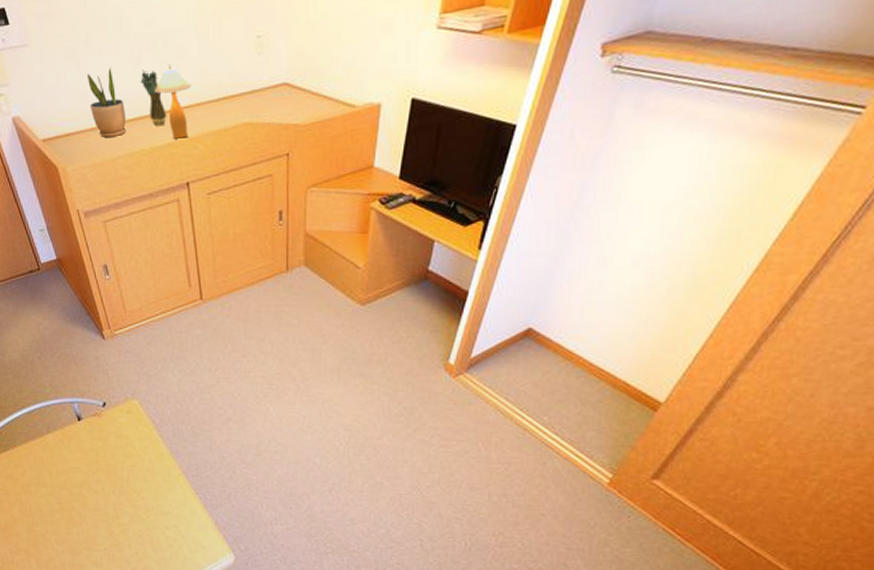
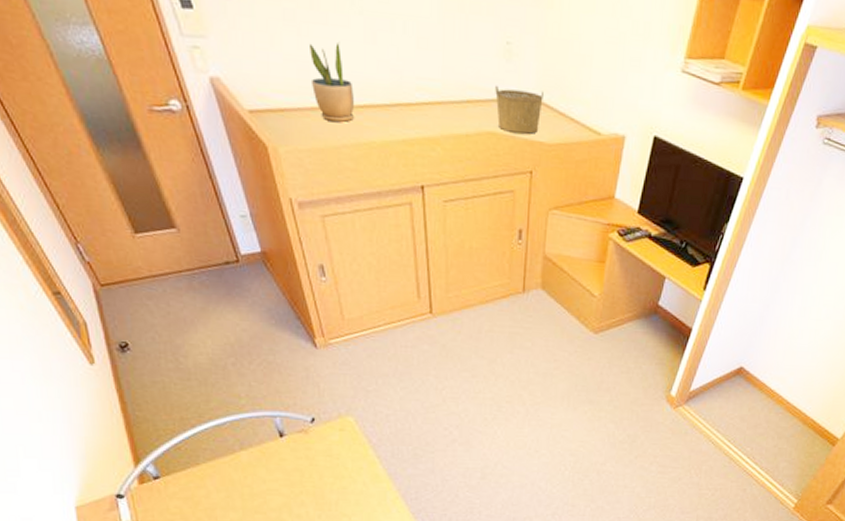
vase: present [140,69,167,127] -> none [373,52,402,120]
table lamp: present [154,64,191,139] -> none [390,52,432,137]
basket: none [249,75,295,121] -> present [495,85,543,135]

